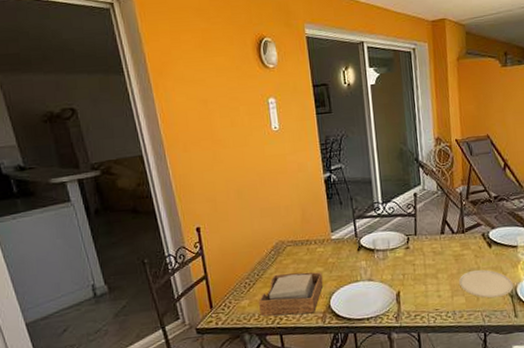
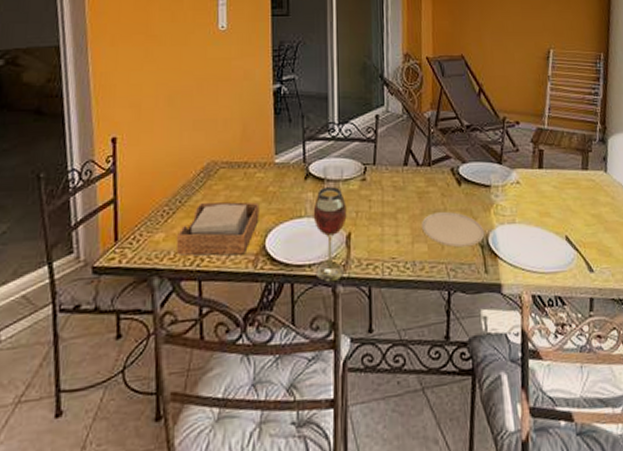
wineglass: none [366,255,396,331] -> present [313,187,347,282]

